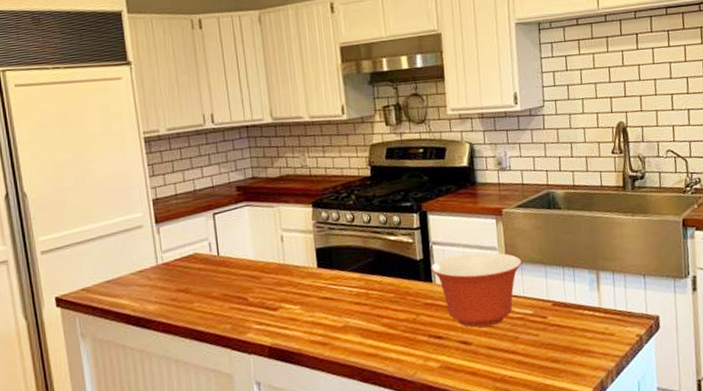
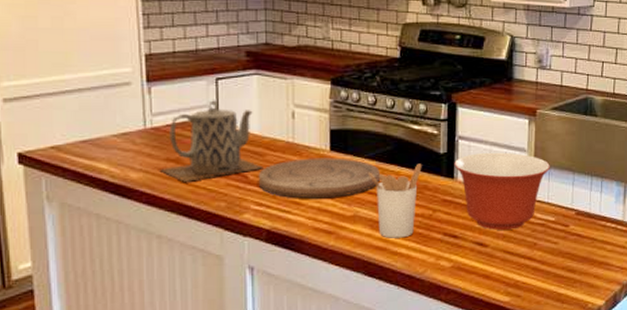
teapot: none [172,233,261,309] -> present [159,100,264,182]
cutting board: none [256,273,365,315] -> present [258,158,380,199]
utensil holder: none [354,271,402,345] -> present [369,163,422,238]

